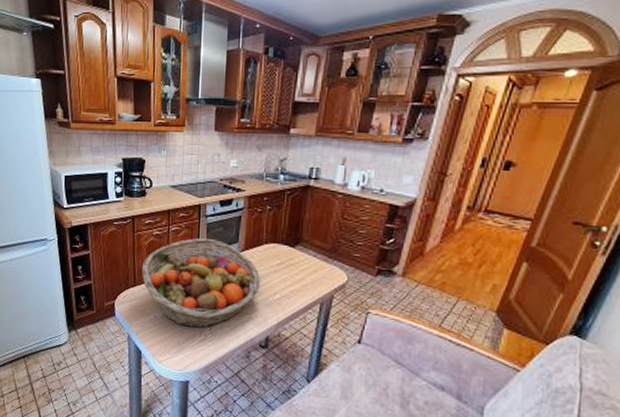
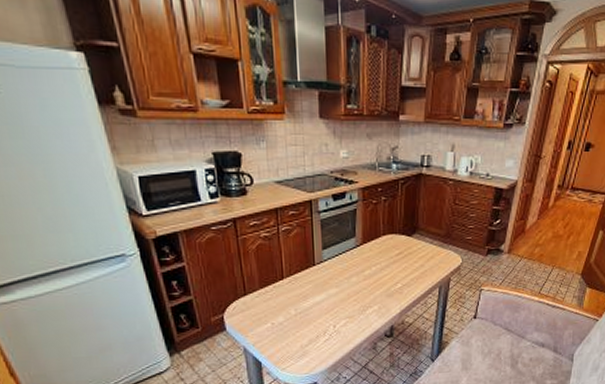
fruit basket: present [142,238,261,328] -> none [252,235,382,329]

